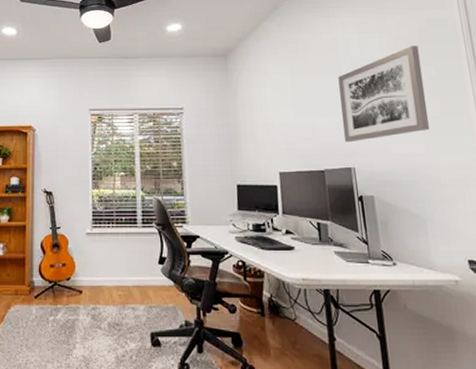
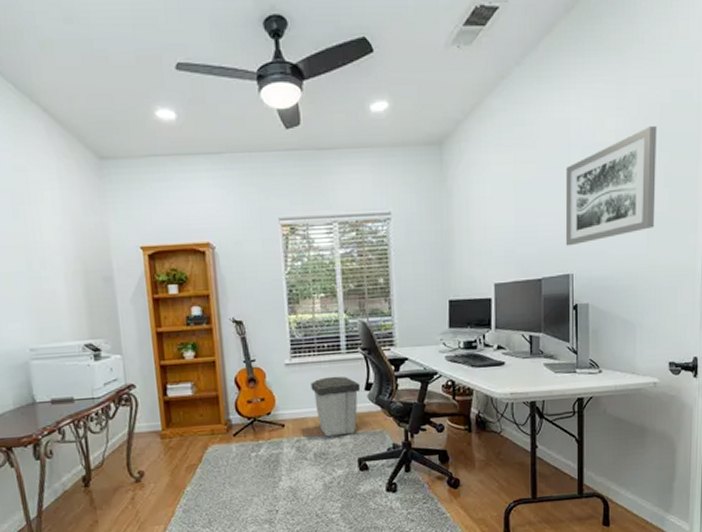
trash can: none [109,248,155,307] -> present [311,376,361,437]

